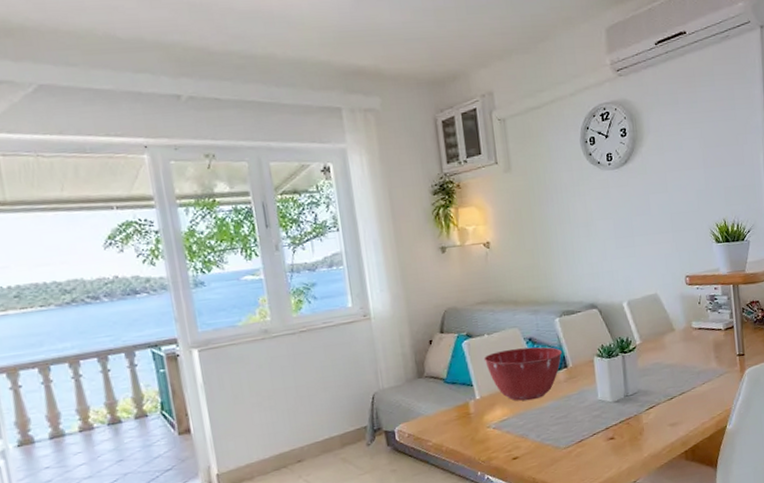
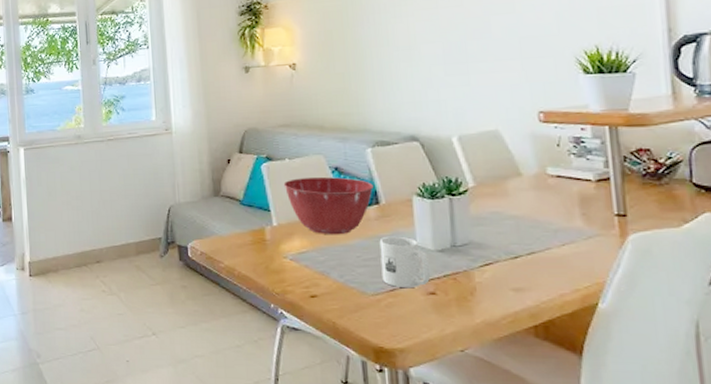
mug: none [568,393,610,438] -> present [379,236,431,289]

